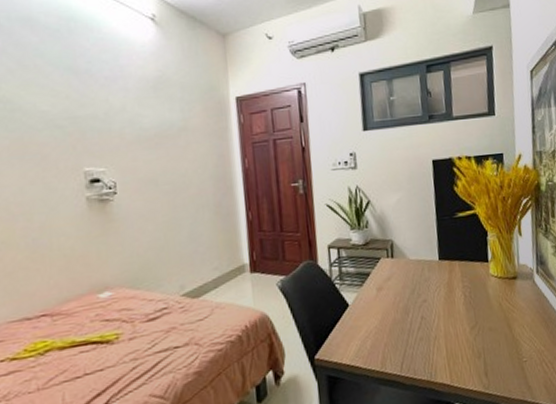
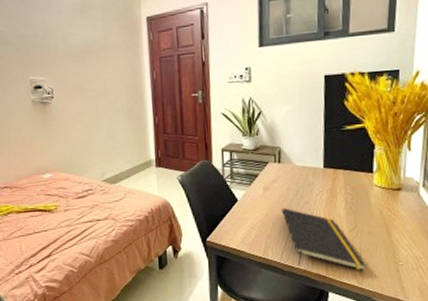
notepad: none [398,309,491,377] -> present [281,208,366,271]

